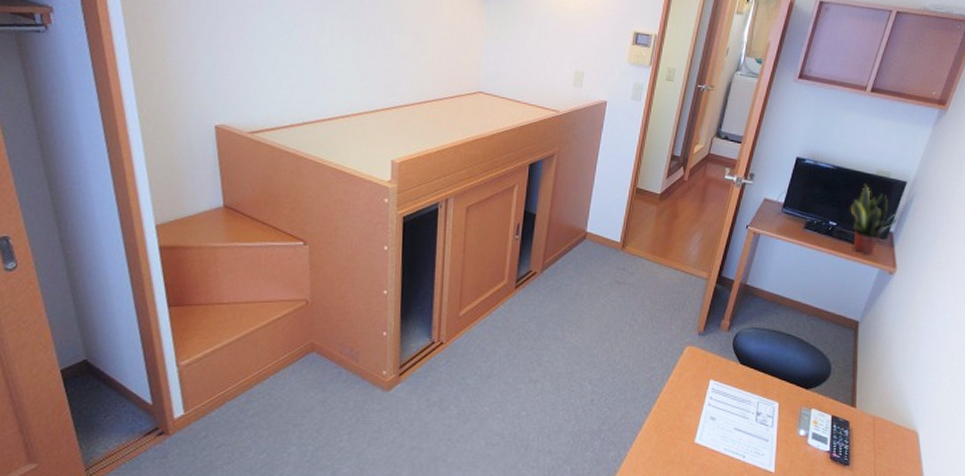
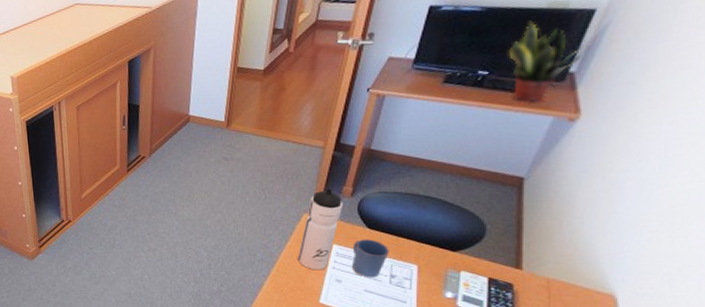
water bottle: none [678,322,721,407] -> present [298,190,344,270]
mug: none [724,375,757,415] -> present [351,239,389,278]

